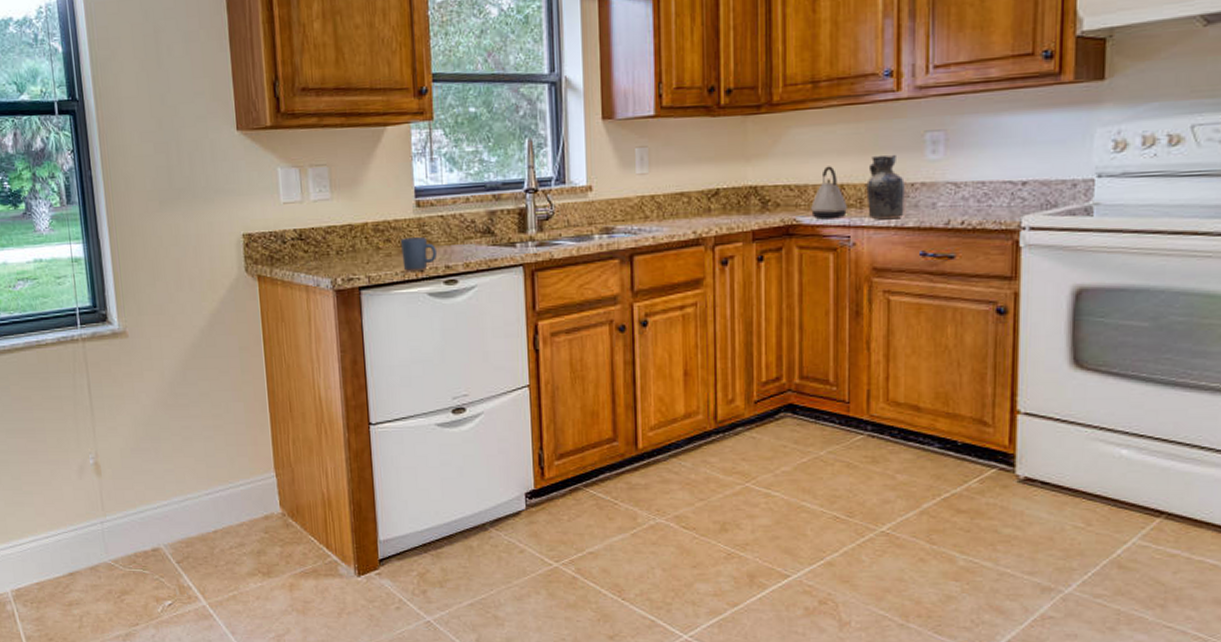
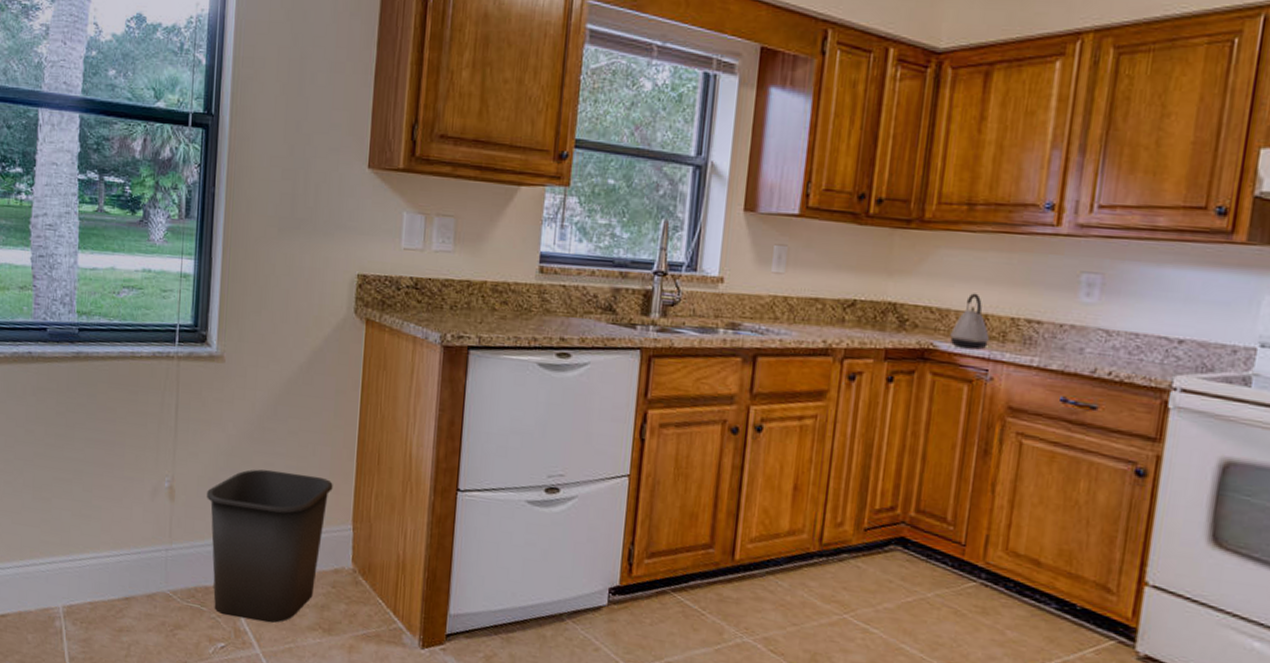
waste bin: none [131,431,251,574] -> present [207,469,333,623]
mug: present [400,237,437,272] -> none [516,303,553,340]
ceramic jug: present [866,154,905,220] -> none [1010,289,1054,360]

